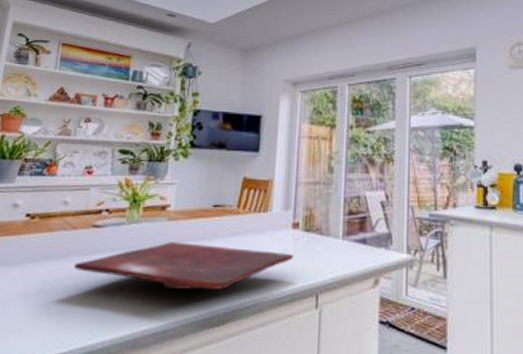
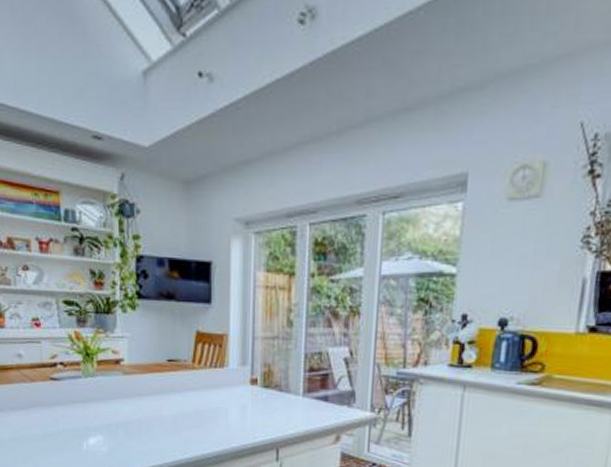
cutting board: present [74,242,293,290] -> none [40,395,252,442]

